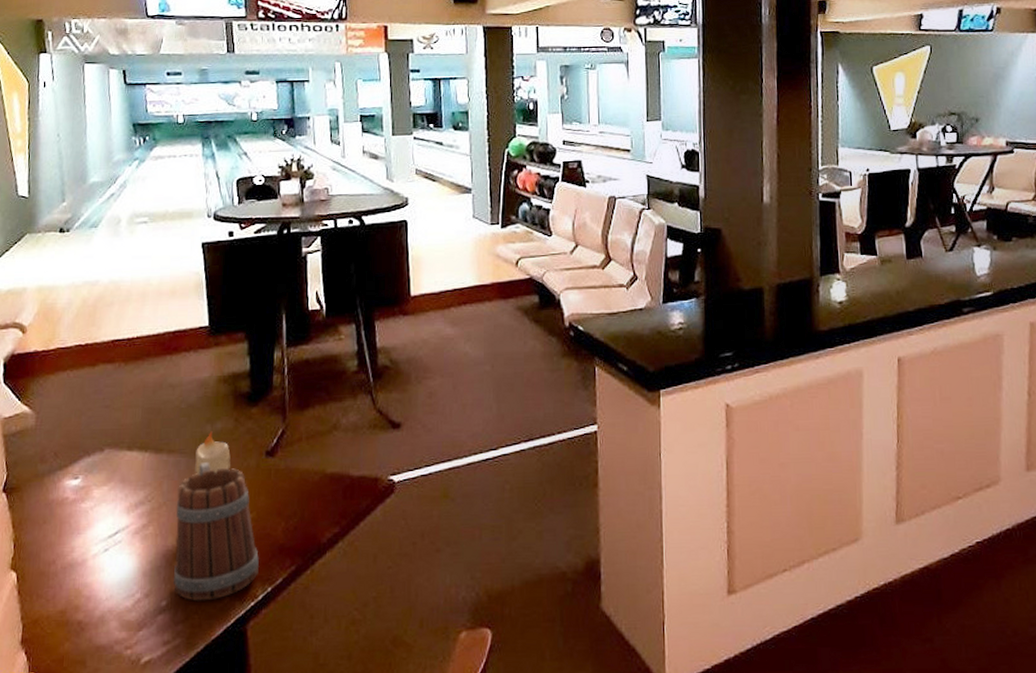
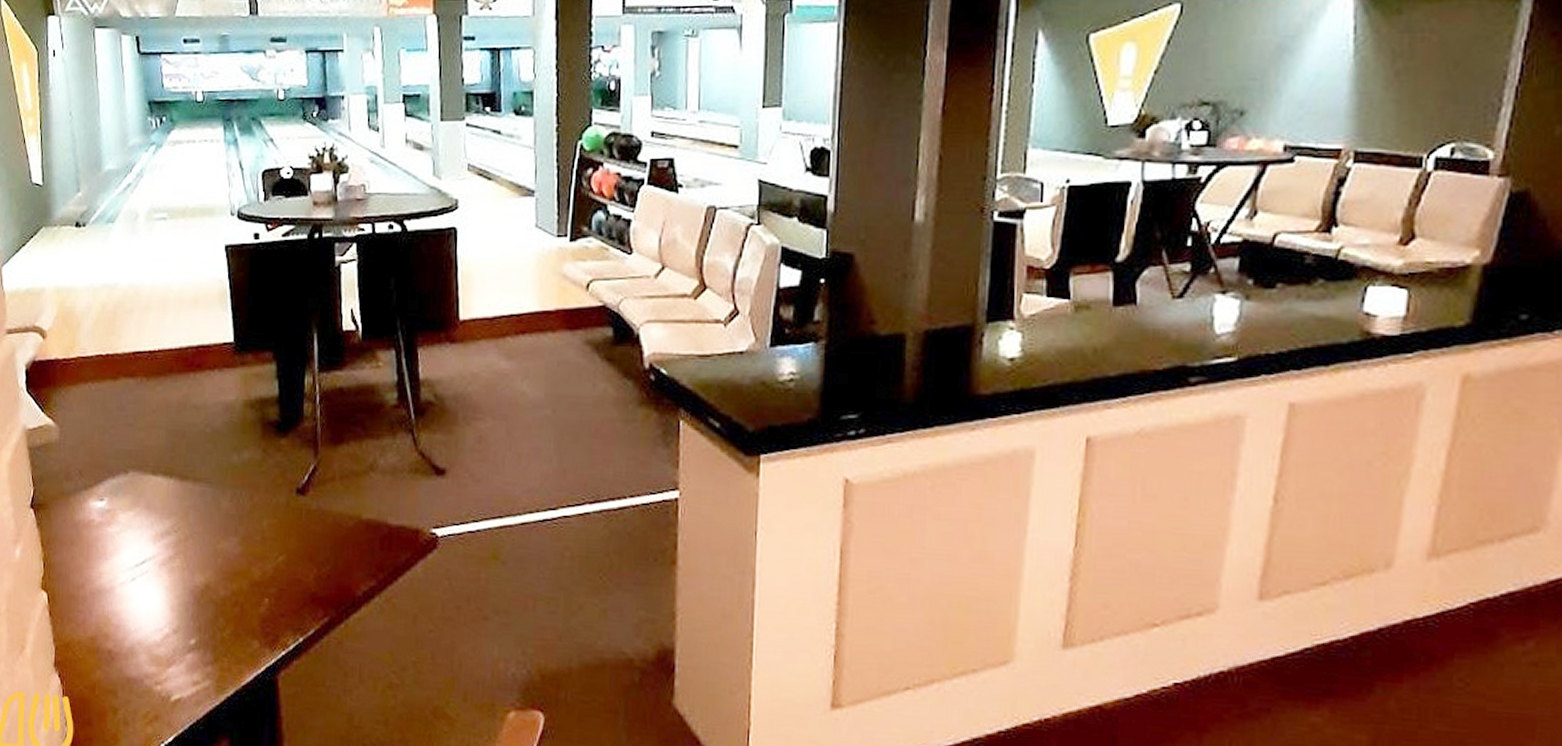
beer mug: present [174,462,260,601] -> none [202,495,291,645]
candle: present [195,431,231,475] -> none [222,461,259,508]

